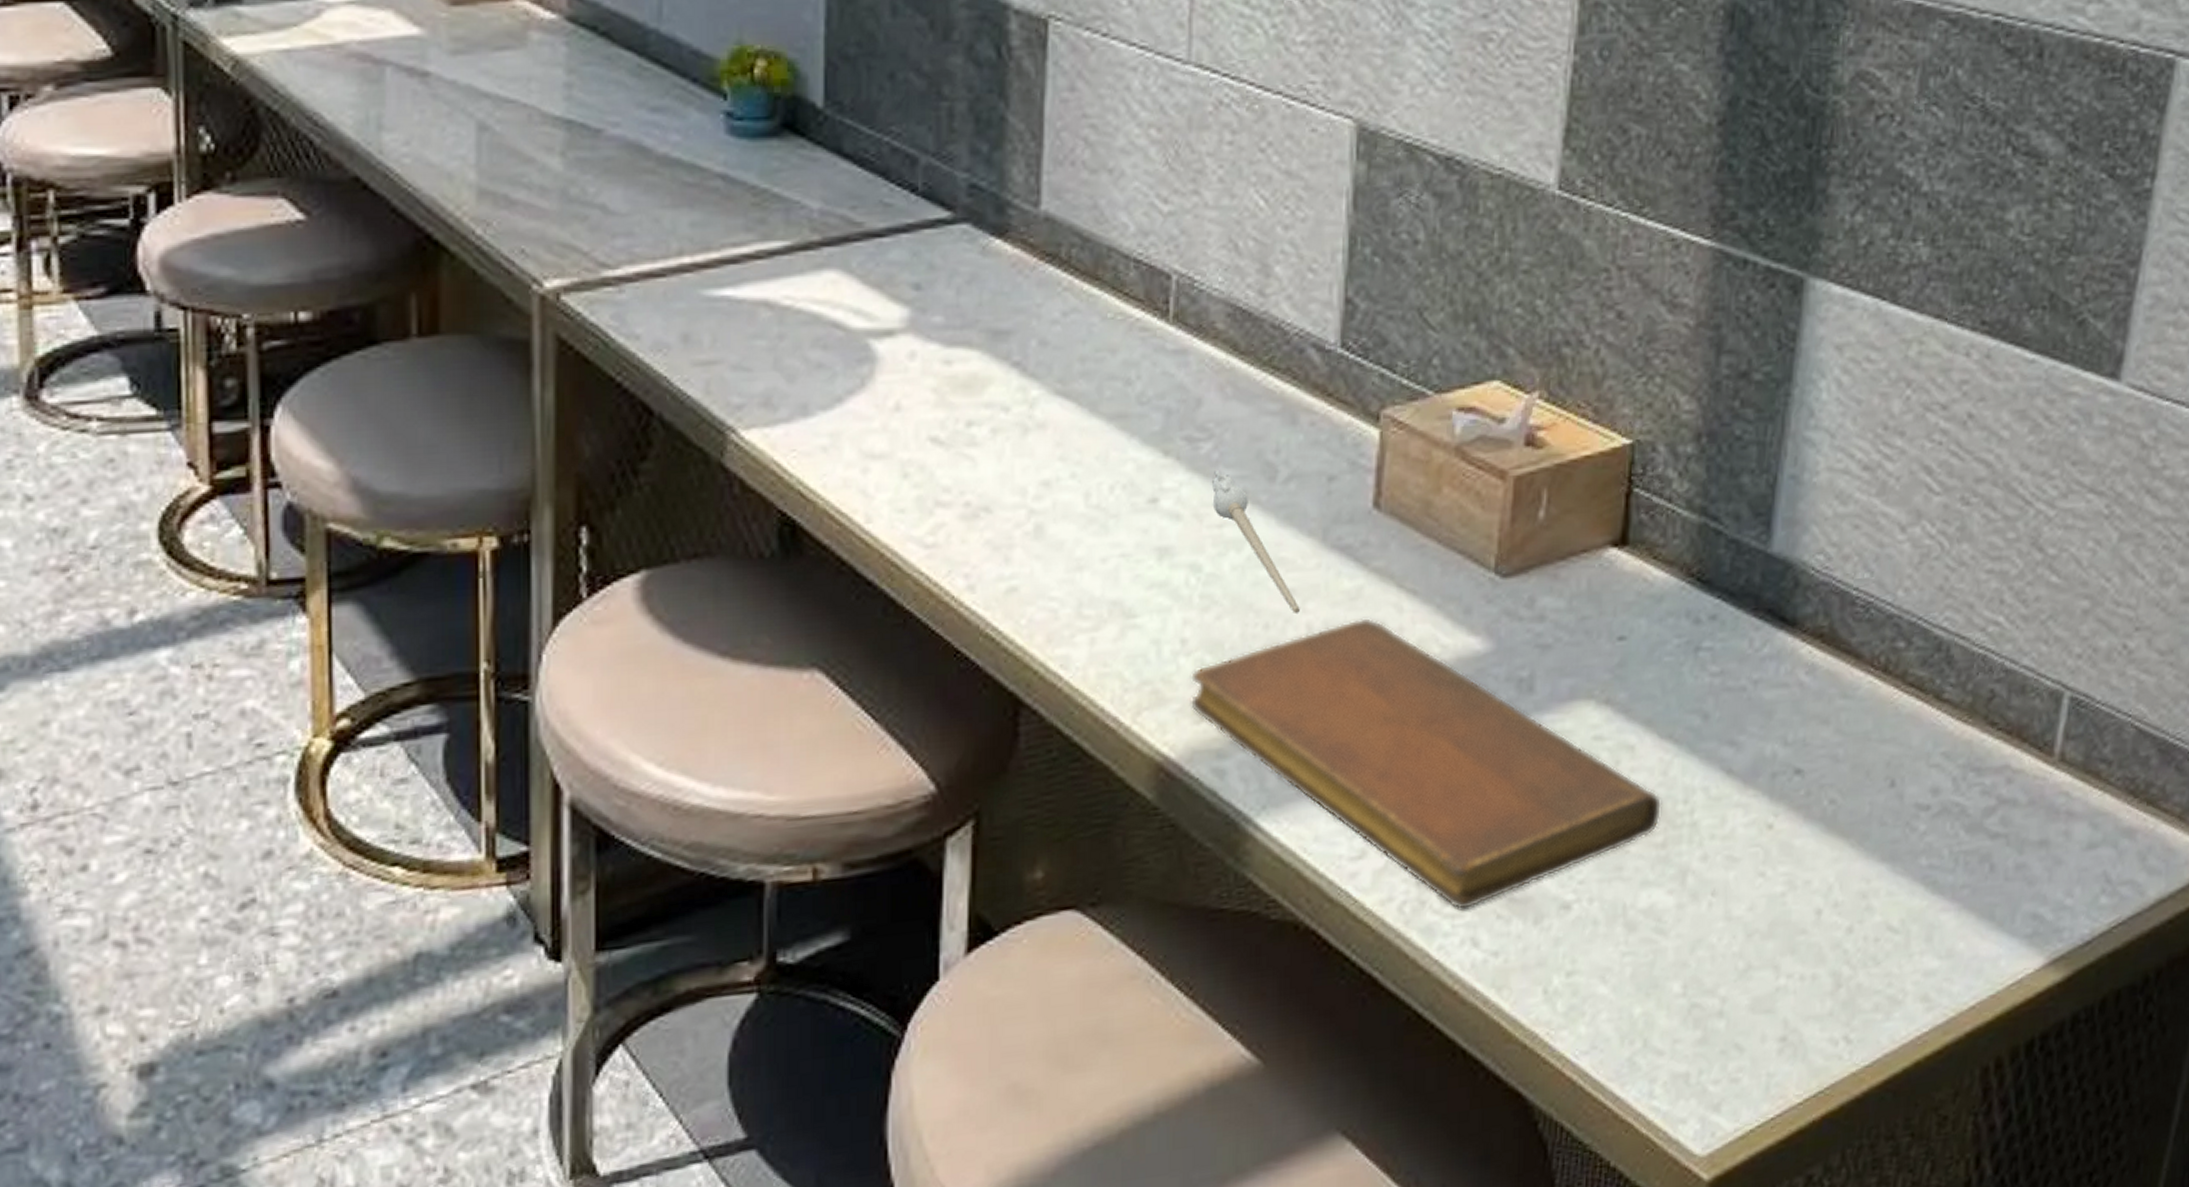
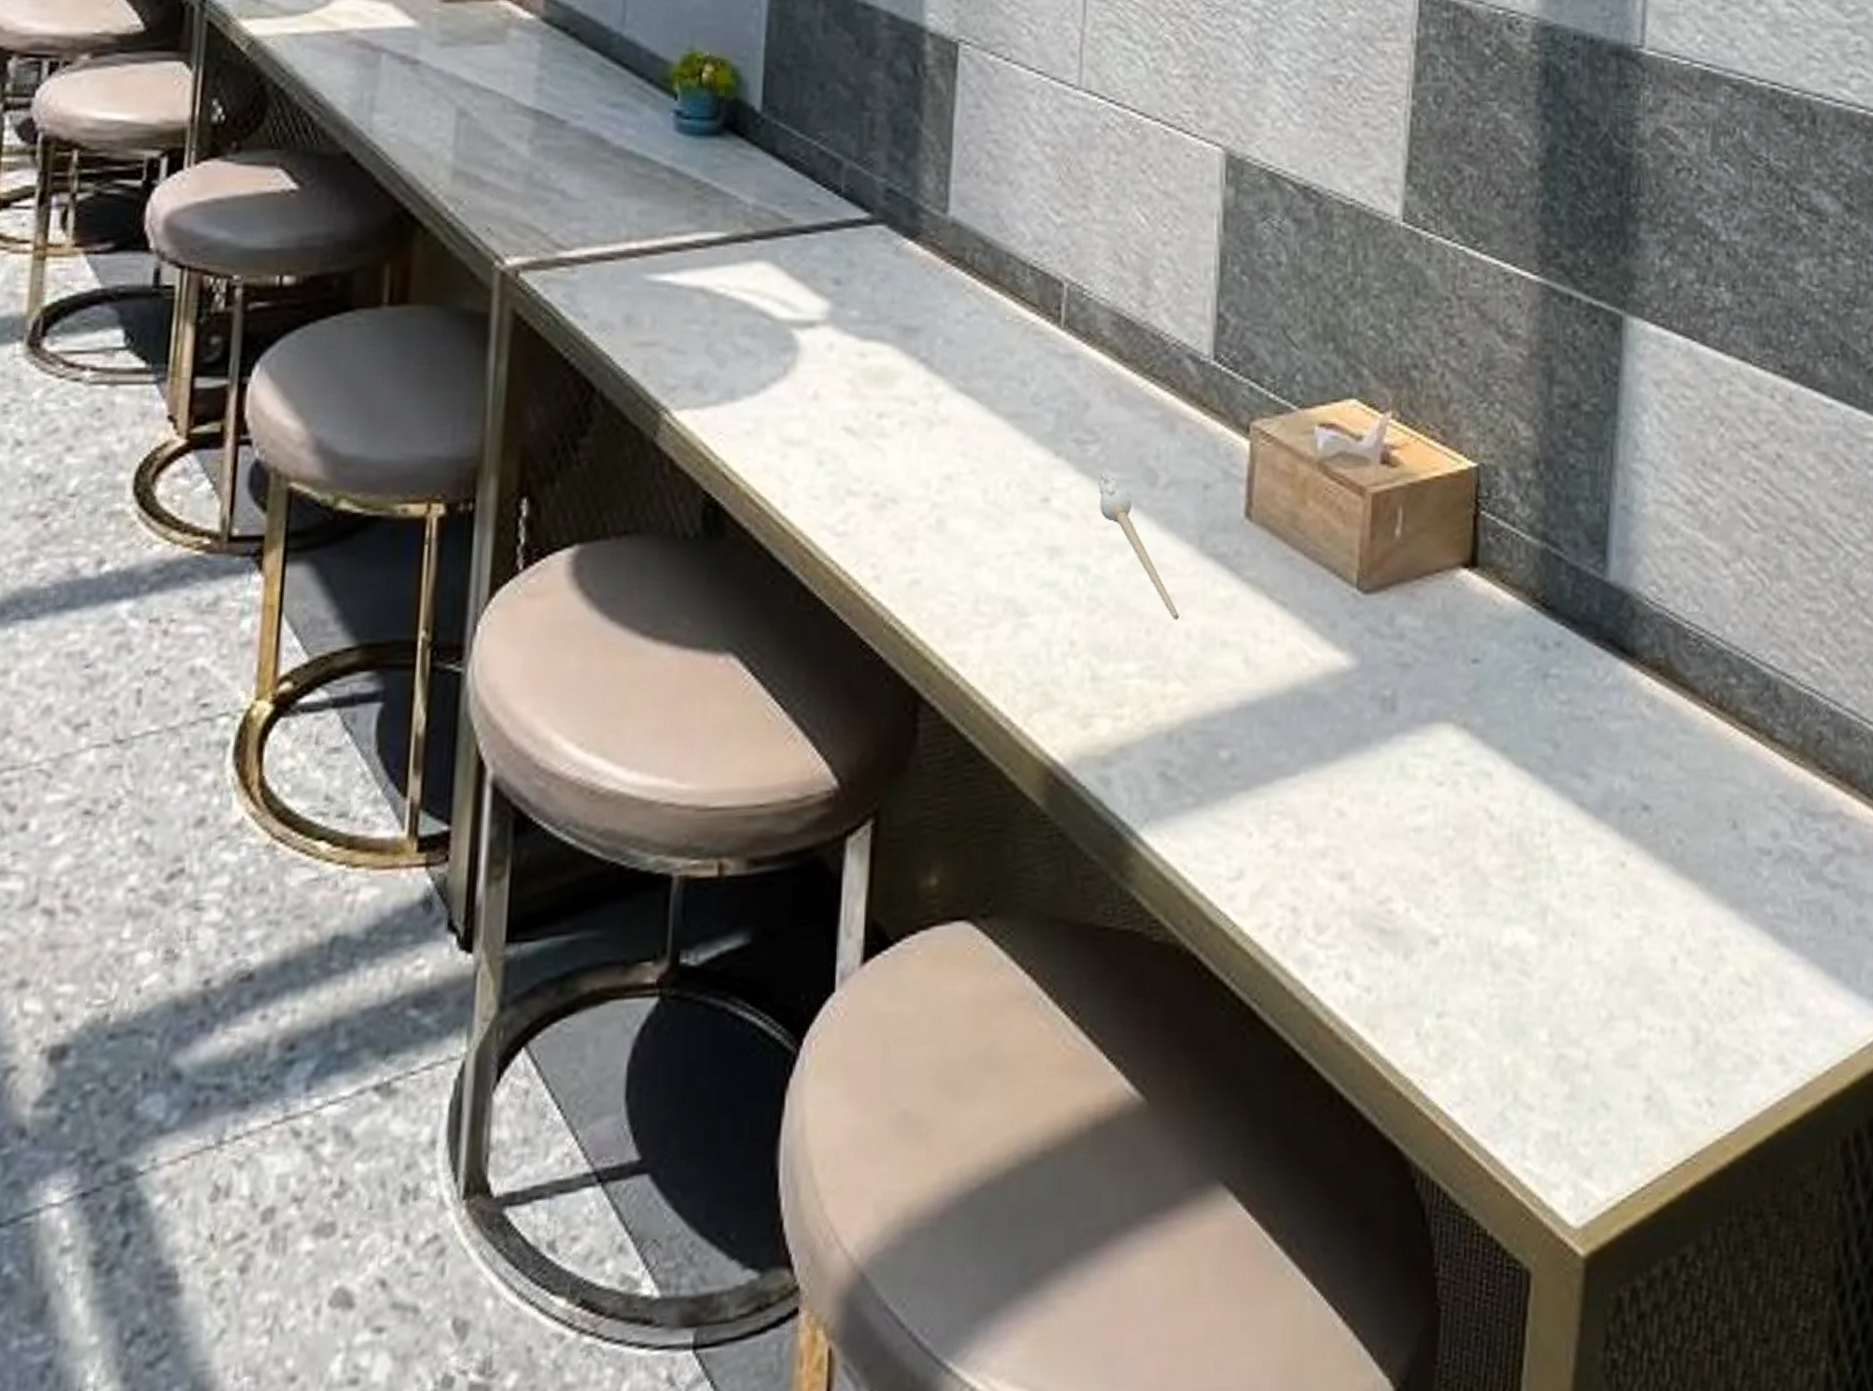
notebook: present [1189,618,1662,910] -> none [1077,628,1520,940]

